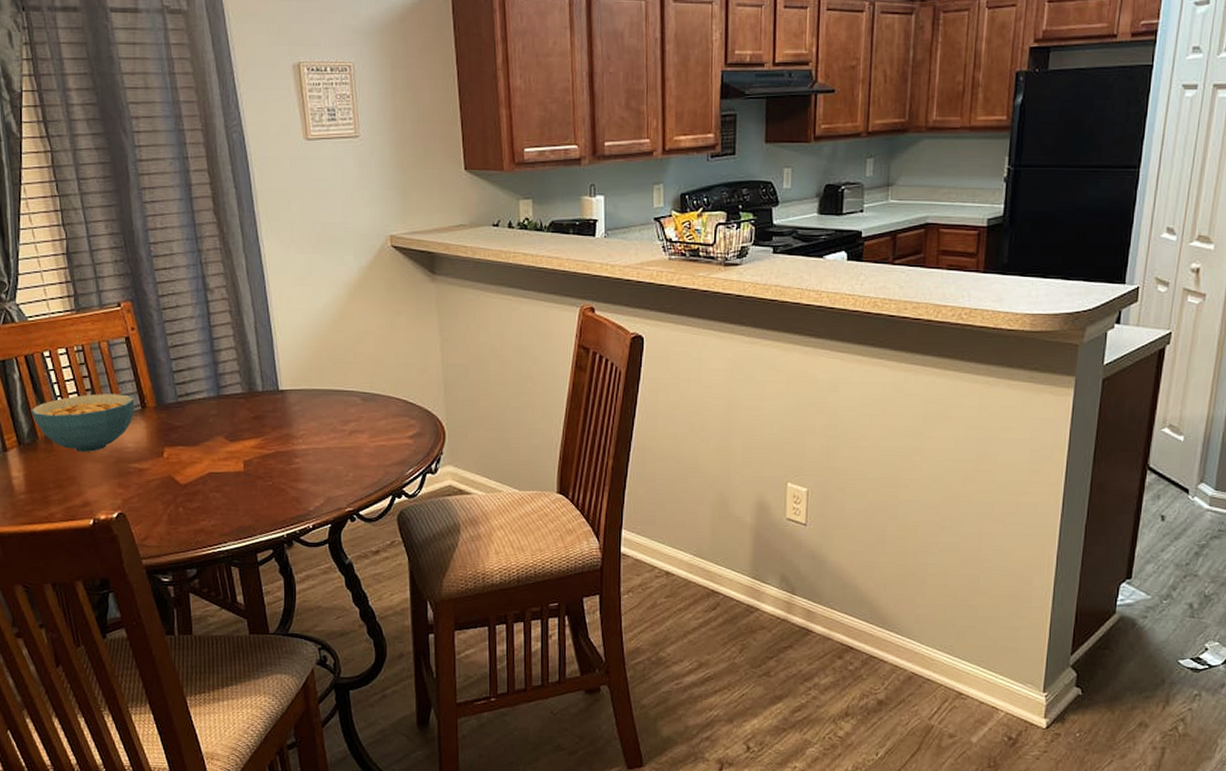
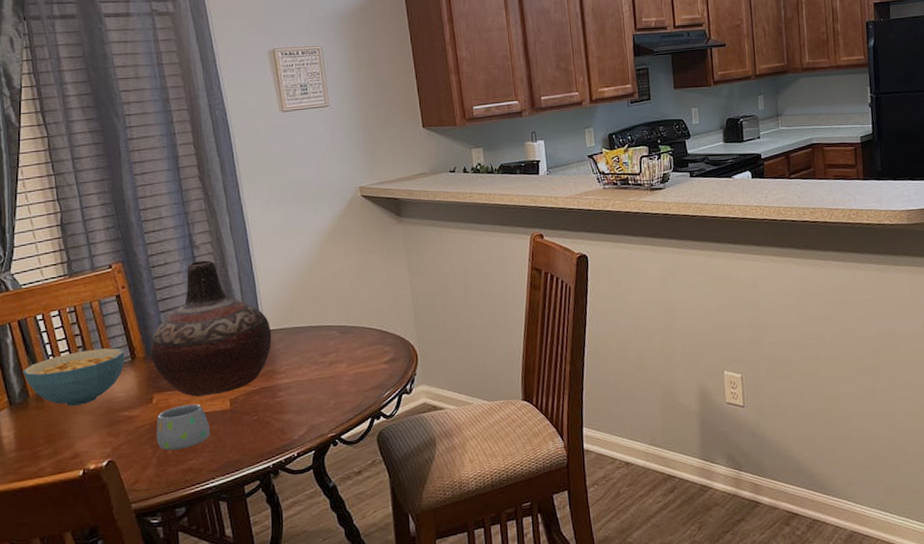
vase: none [161,306,289,455] -> present [150,260,272,397]
mug: none [167,462,223,509] -> present [156,404,211,451]

